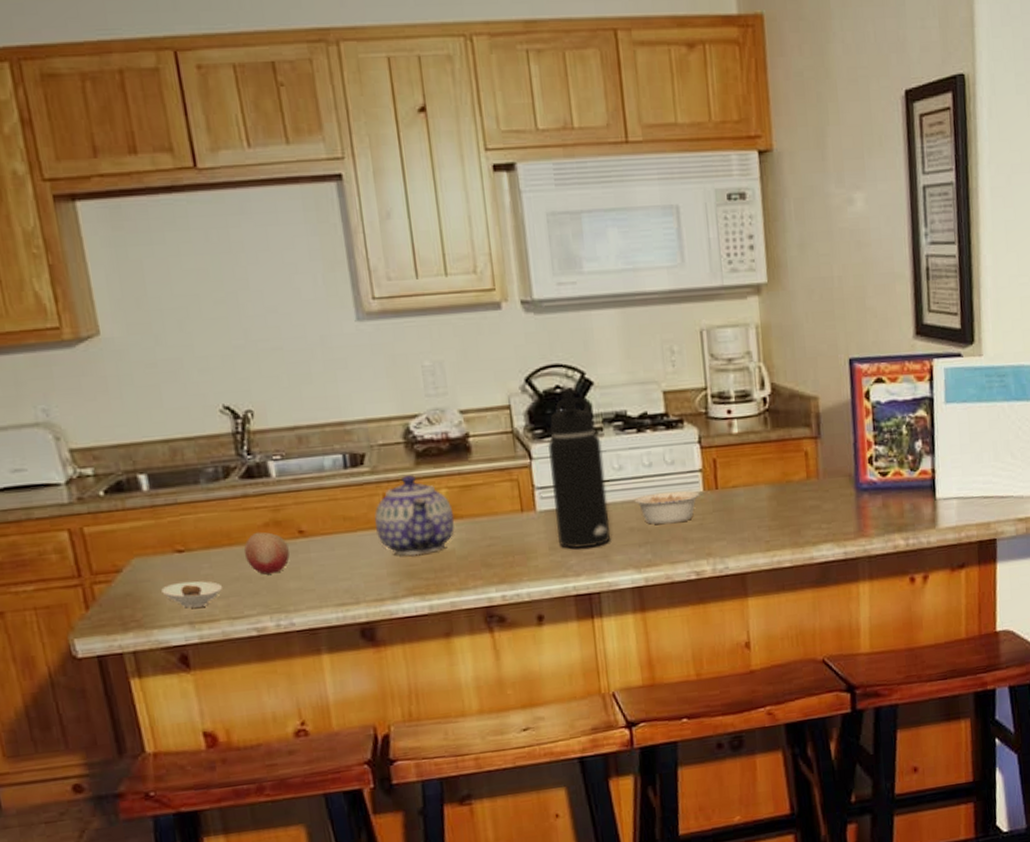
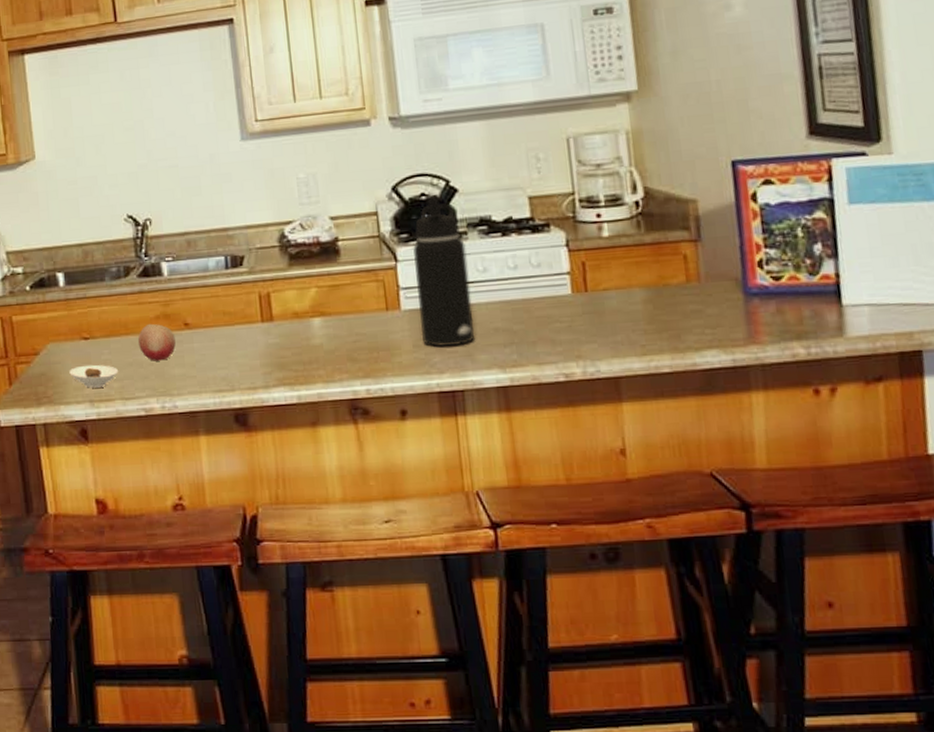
teapot: present [374,475,455,556] -> none [251,275,323,349]
legume: present [634,490,711,525] -> none [499,293,580,326]

